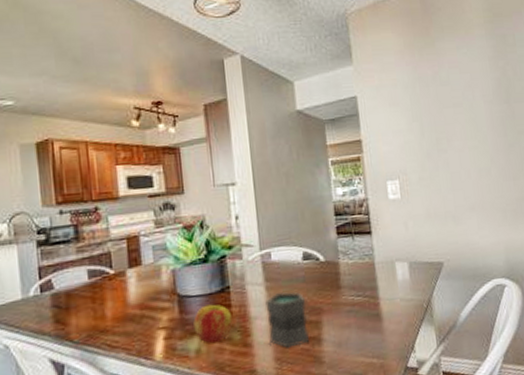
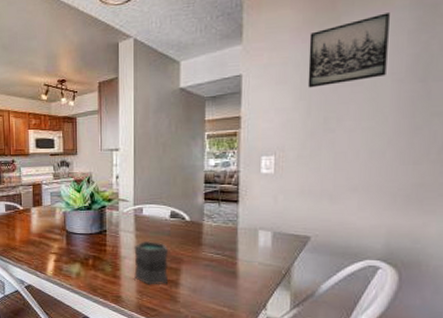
apple: present [193,304,233,343] -> none [76,242,107,270]
wall art: none [411,41,479,109] -> present [307,13,390,88]

